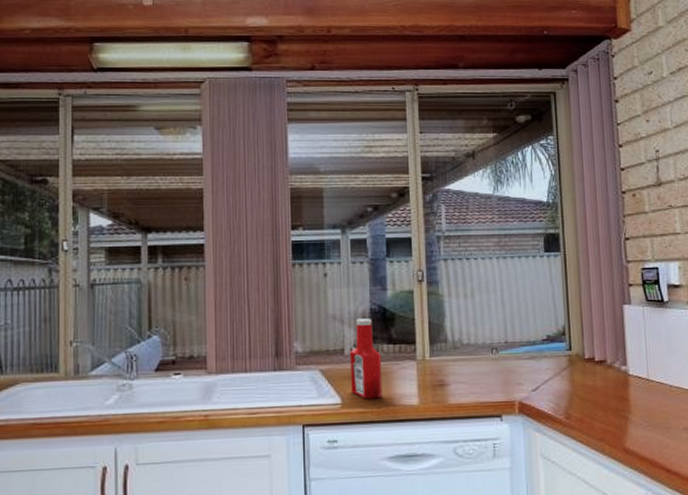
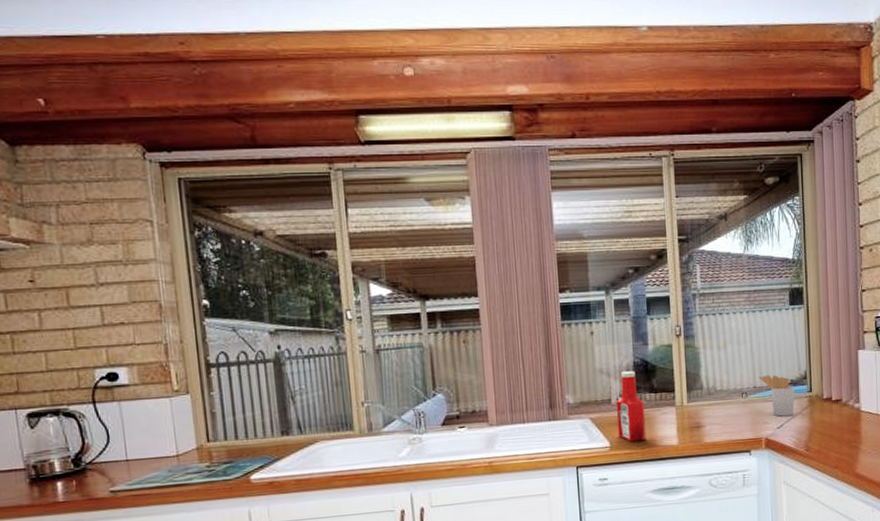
utensil holder: none [510,329,552,377] -> present [759,374,795,417]

